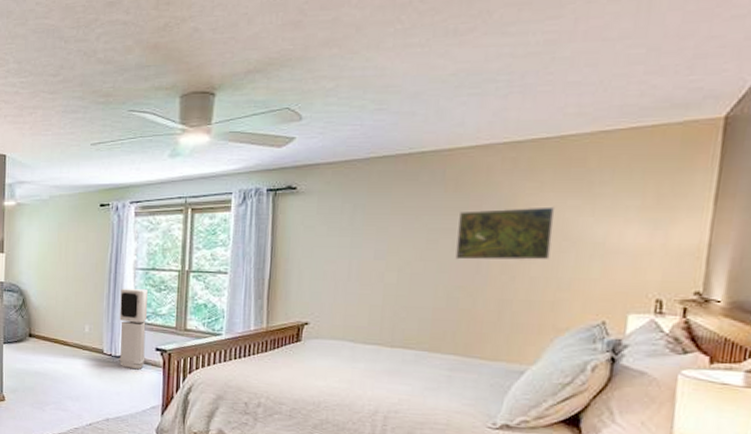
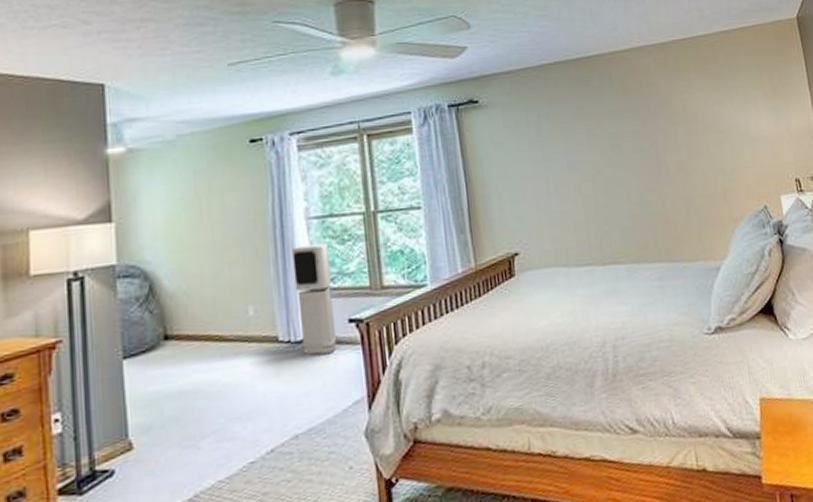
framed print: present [455,206,556,260] -> none [631,102,712,162]

